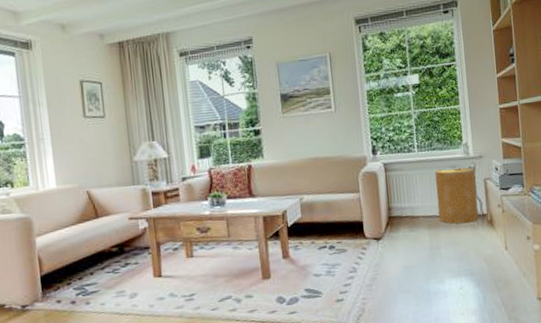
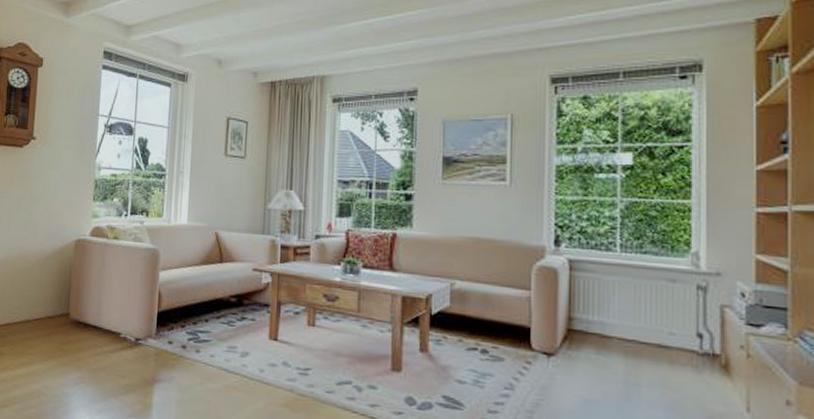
basket: present [434,167,479,224] -> none [642,281,708,362]

